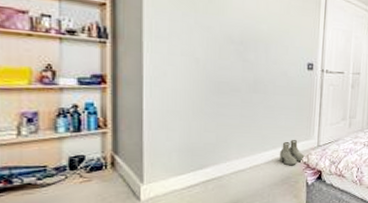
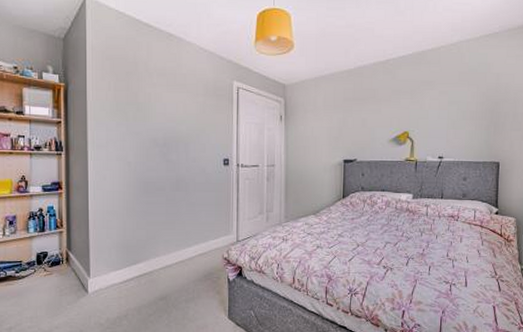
boots: present [279,140,305,165] -> none [201,236,225,261]

